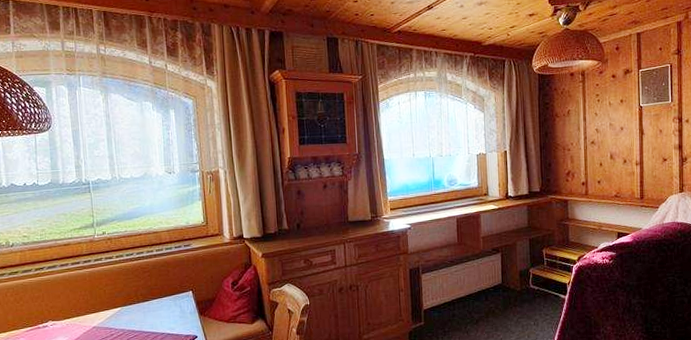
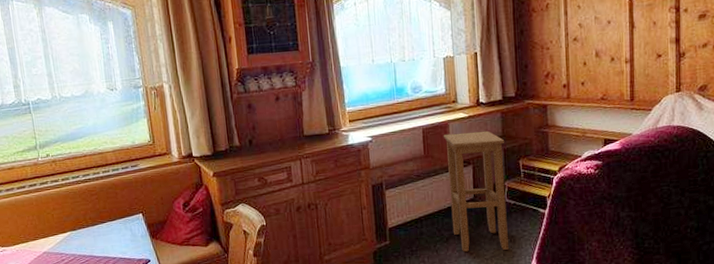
stool: none [475,222,532,334] -> present [443,130,509,252]

